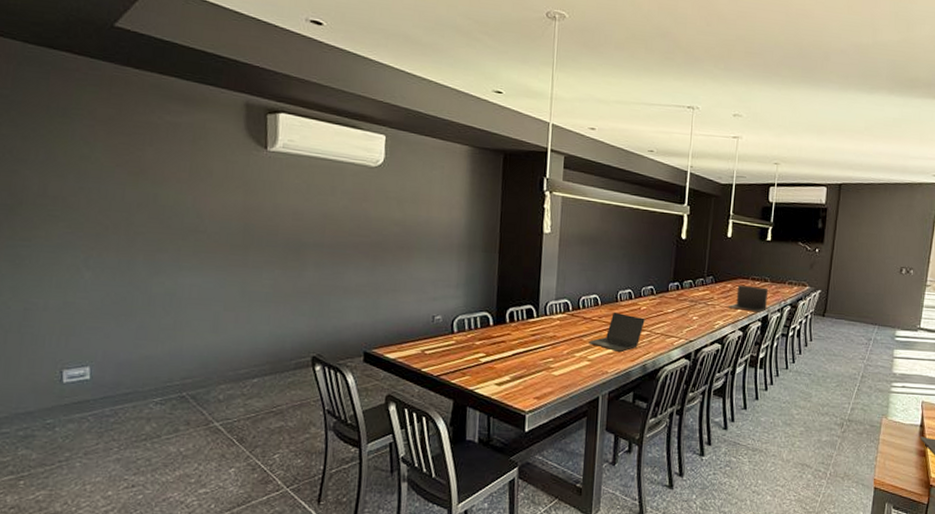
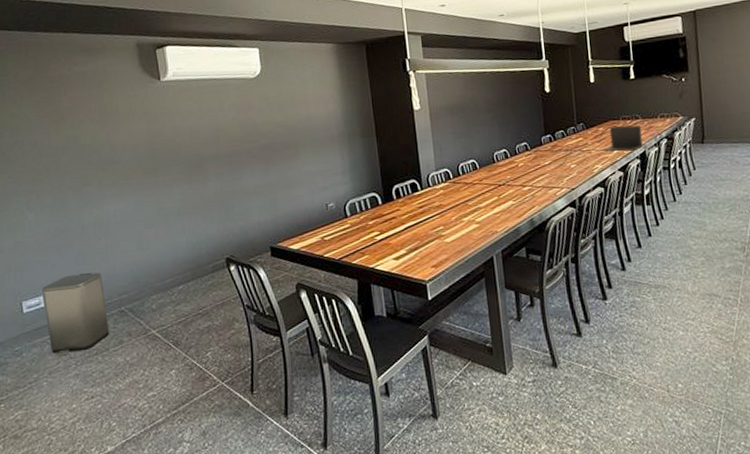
pedal bin: none [89,348,165,436] -> present [42,272,109,356]
laptop: present [588,311,645,352] -> none [474,172,525,210]

